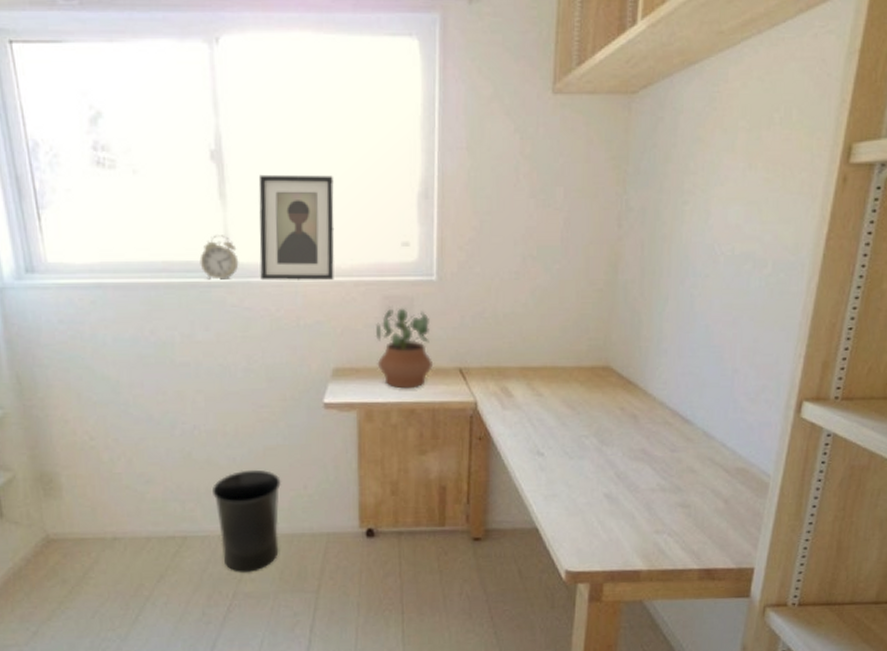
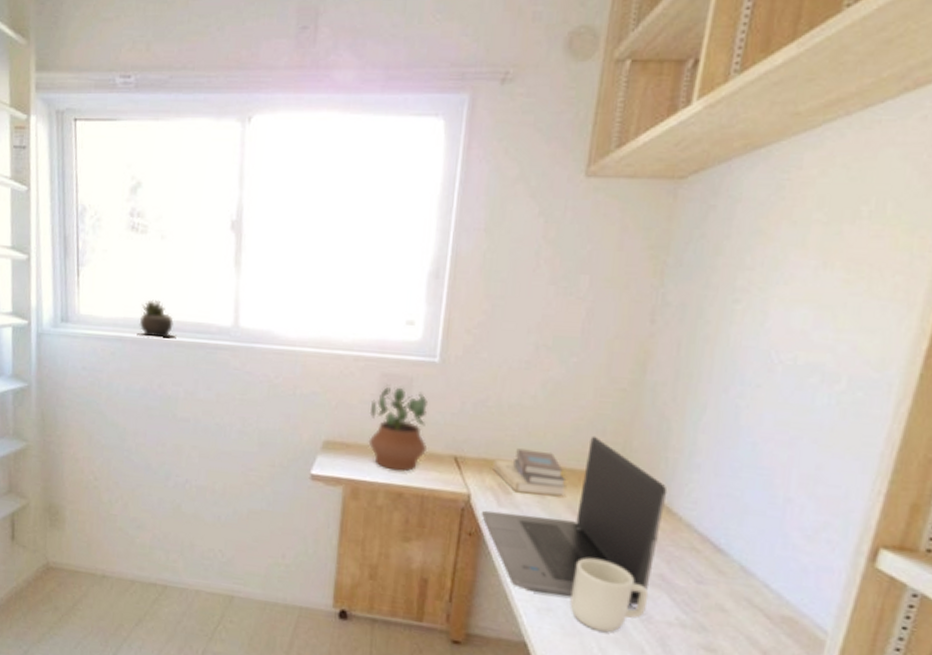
succulent plant: none [118,240,164,282] -> present [137,299,177,339]
alarm clock: present [199,235,239,280] -> none [210,300,246,344]
waste bin: present [213,469,282,572] -> none [195,529,262,633]
picture frame: present [258,174,335,281] -> none [264,245,344,352]
laptop computer: none [488,334,643,482] -> present [481,435,668,605]
books: none [494,353,560,394] -> present [493,448,566,496]
mug: none [571,444,635,506] -> present [570,558,649,632]

